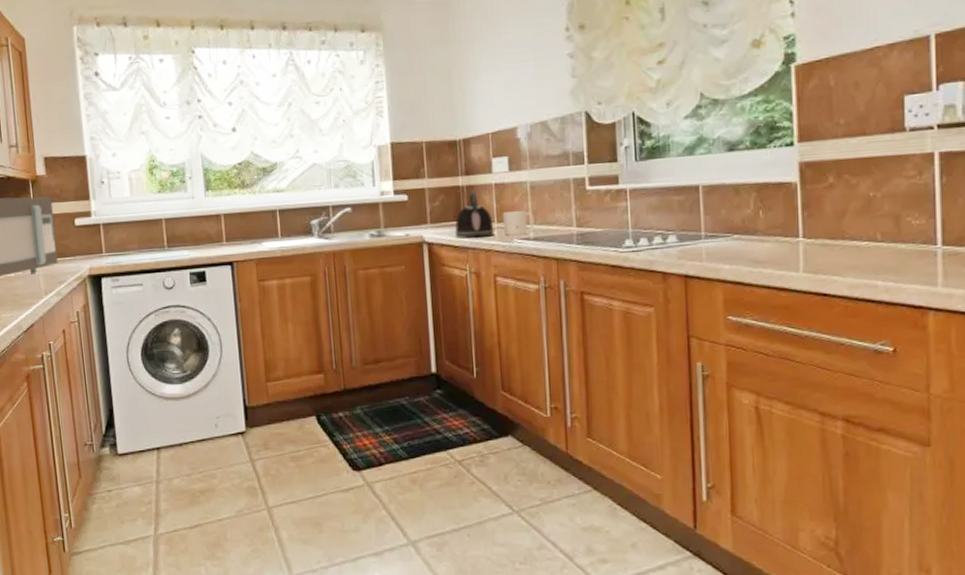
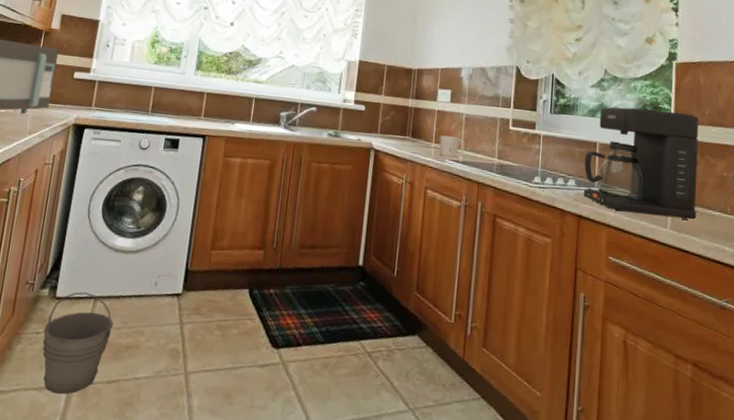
bucket: none [114,445,183,544] -> present [42,292,114,394]
kettle: present [454,190,494,239] -> none [398,112,432,154]
coffee maker: none [685,128,837,263] -> present [583,107,699,220]

